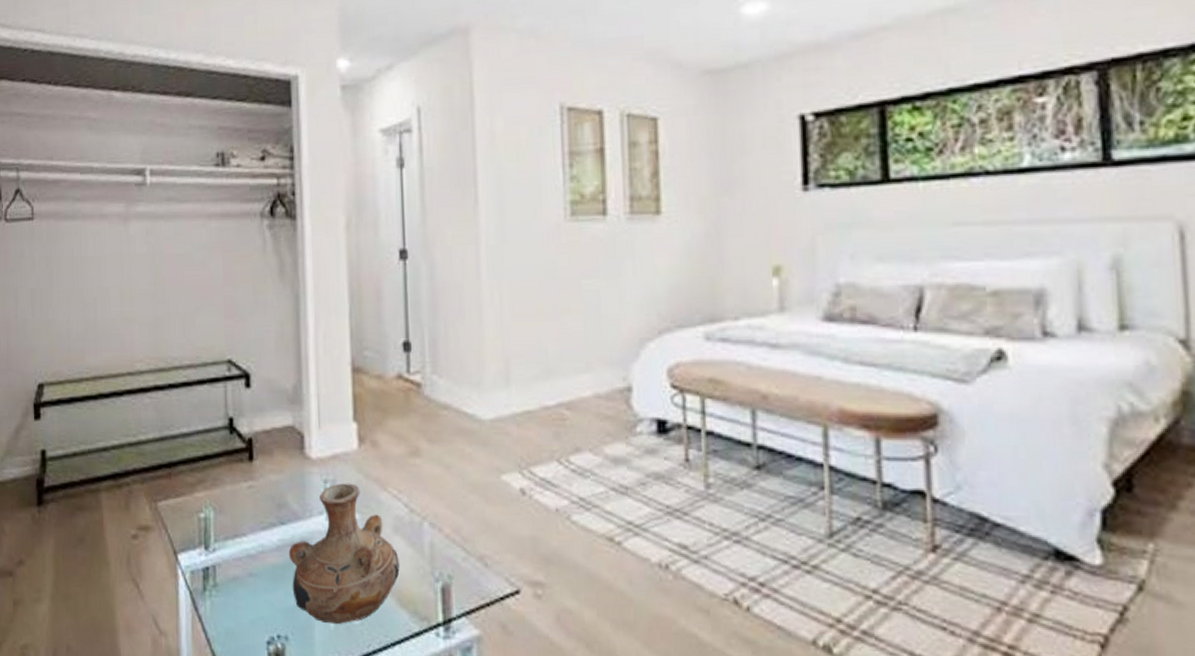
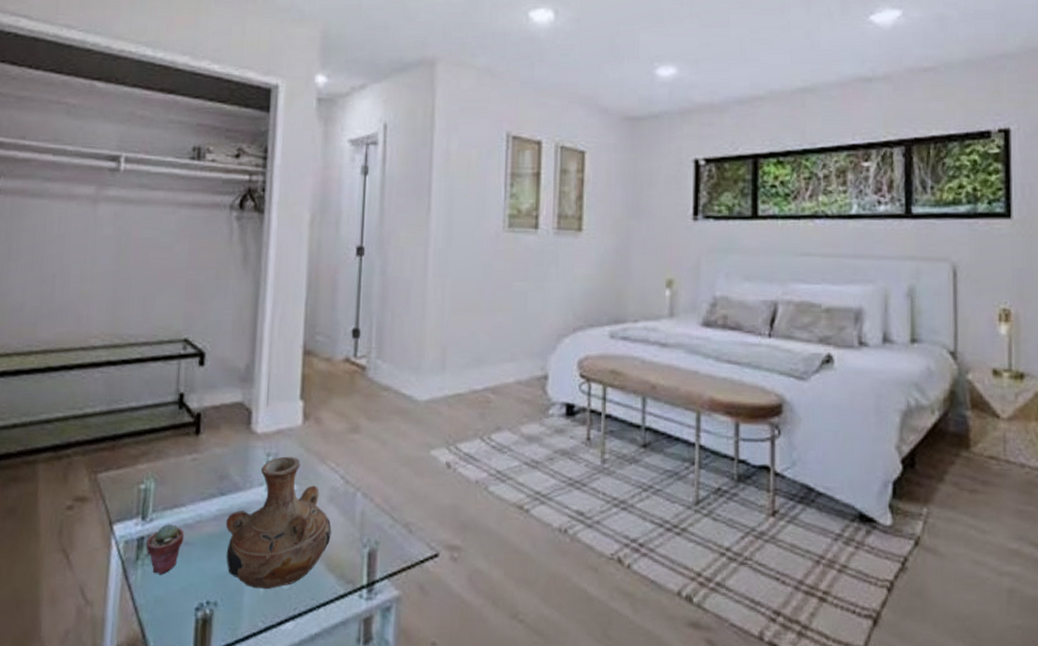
potted succulent: none [212,553,249,606] -> present [146,523,185,574]

